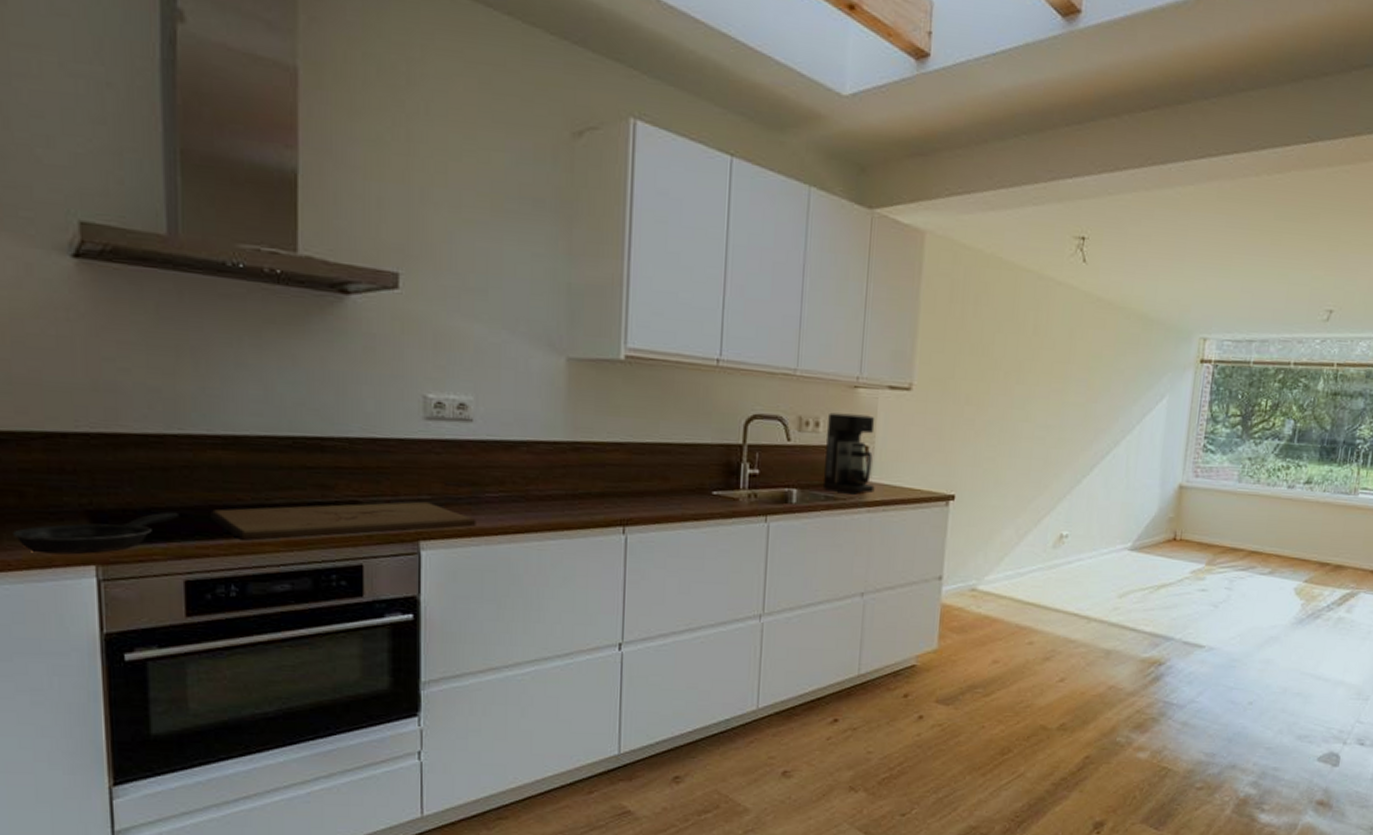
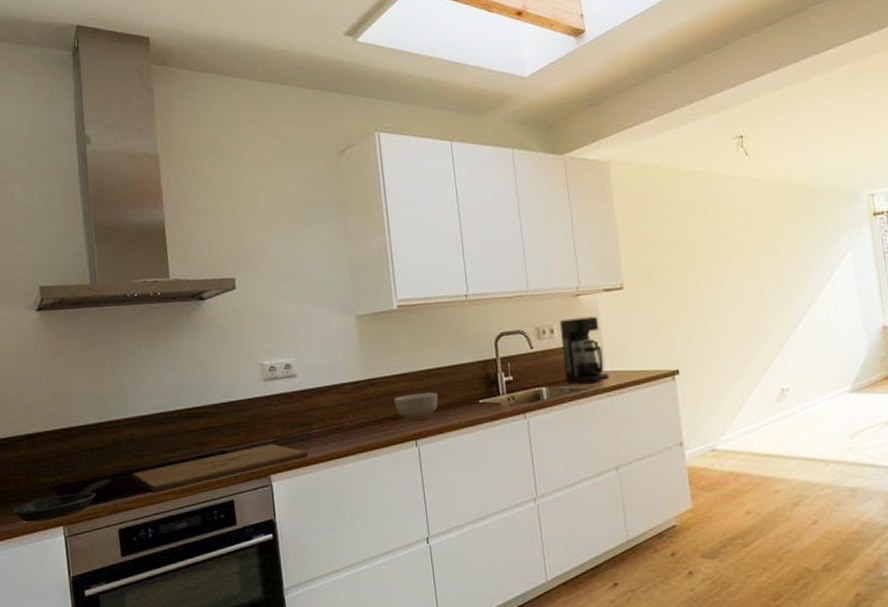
bowl: none [602,469,662,504] -> present [393,392,439,421]

